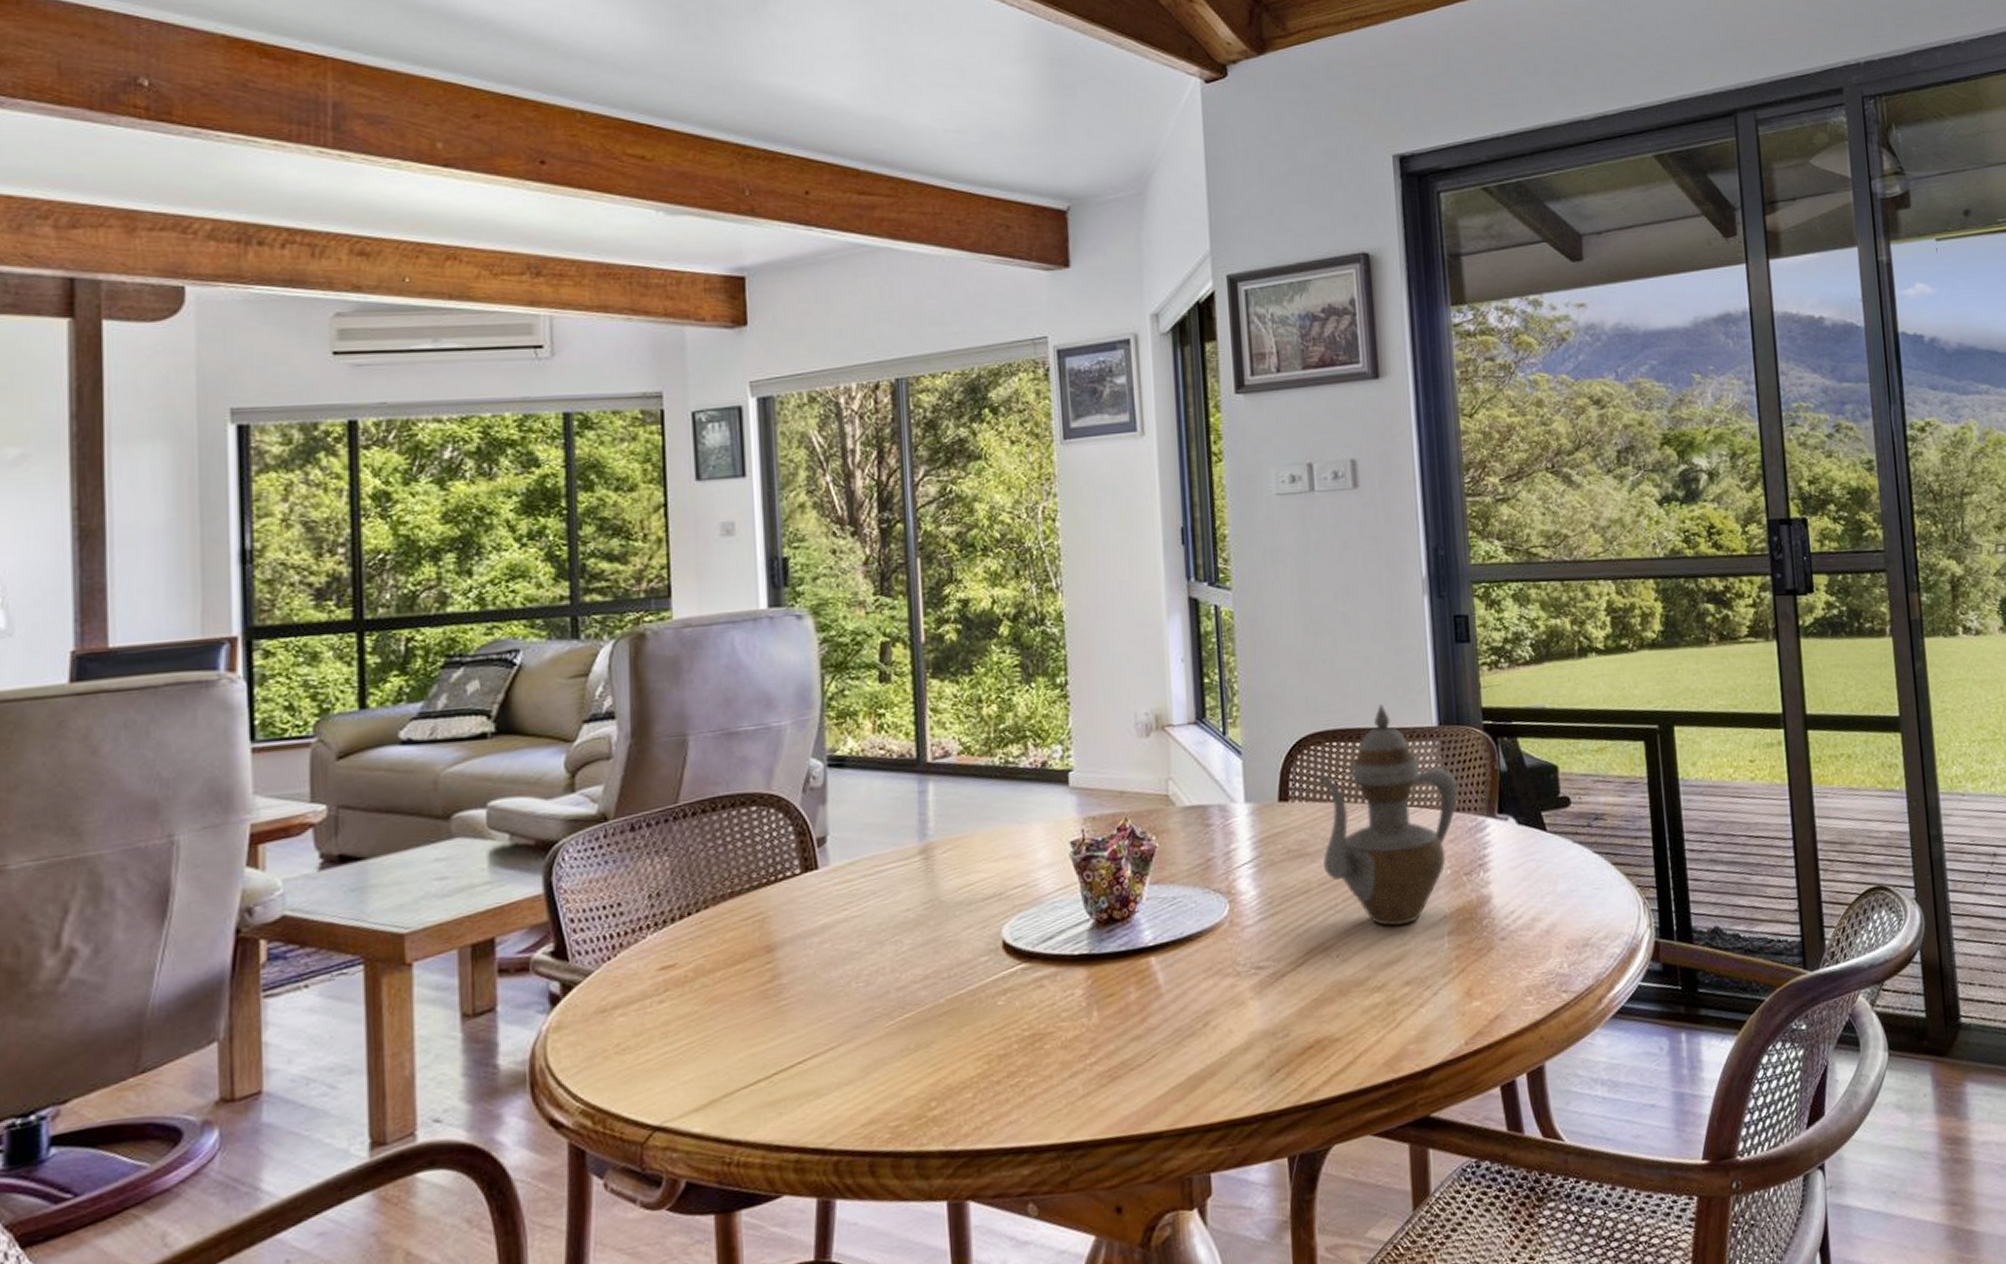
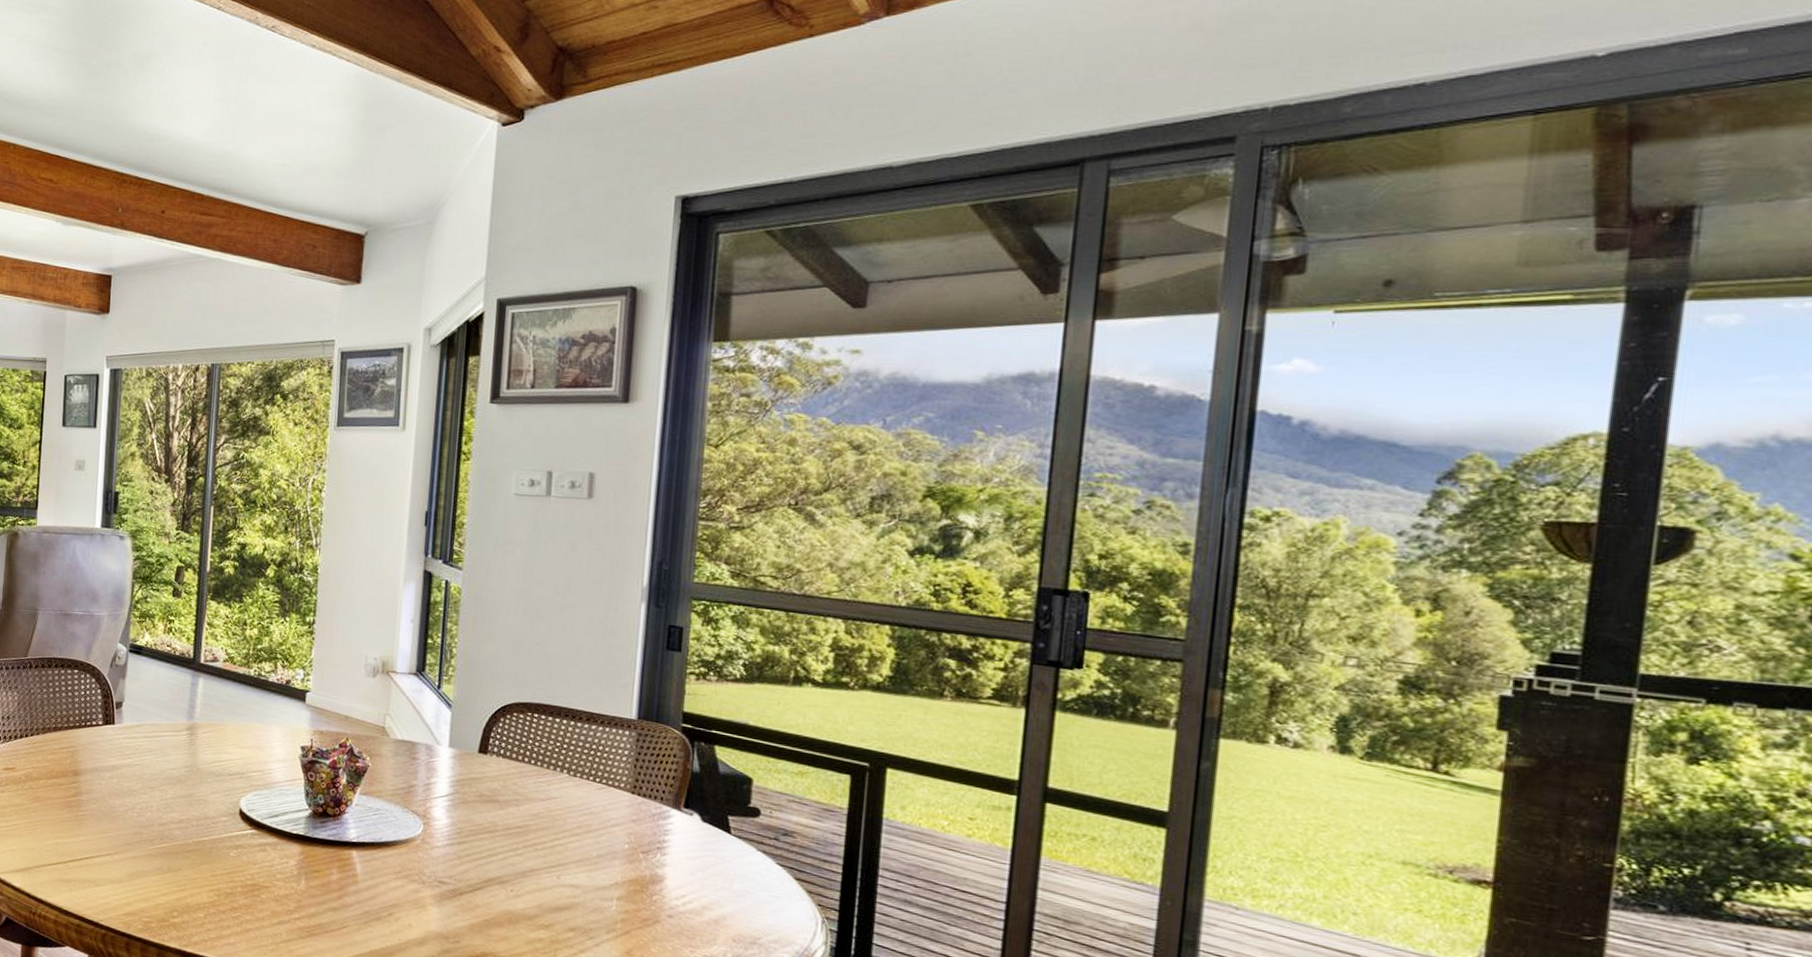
teapot: present [1318,704,1457,927] -> none [510,690,647,881]

